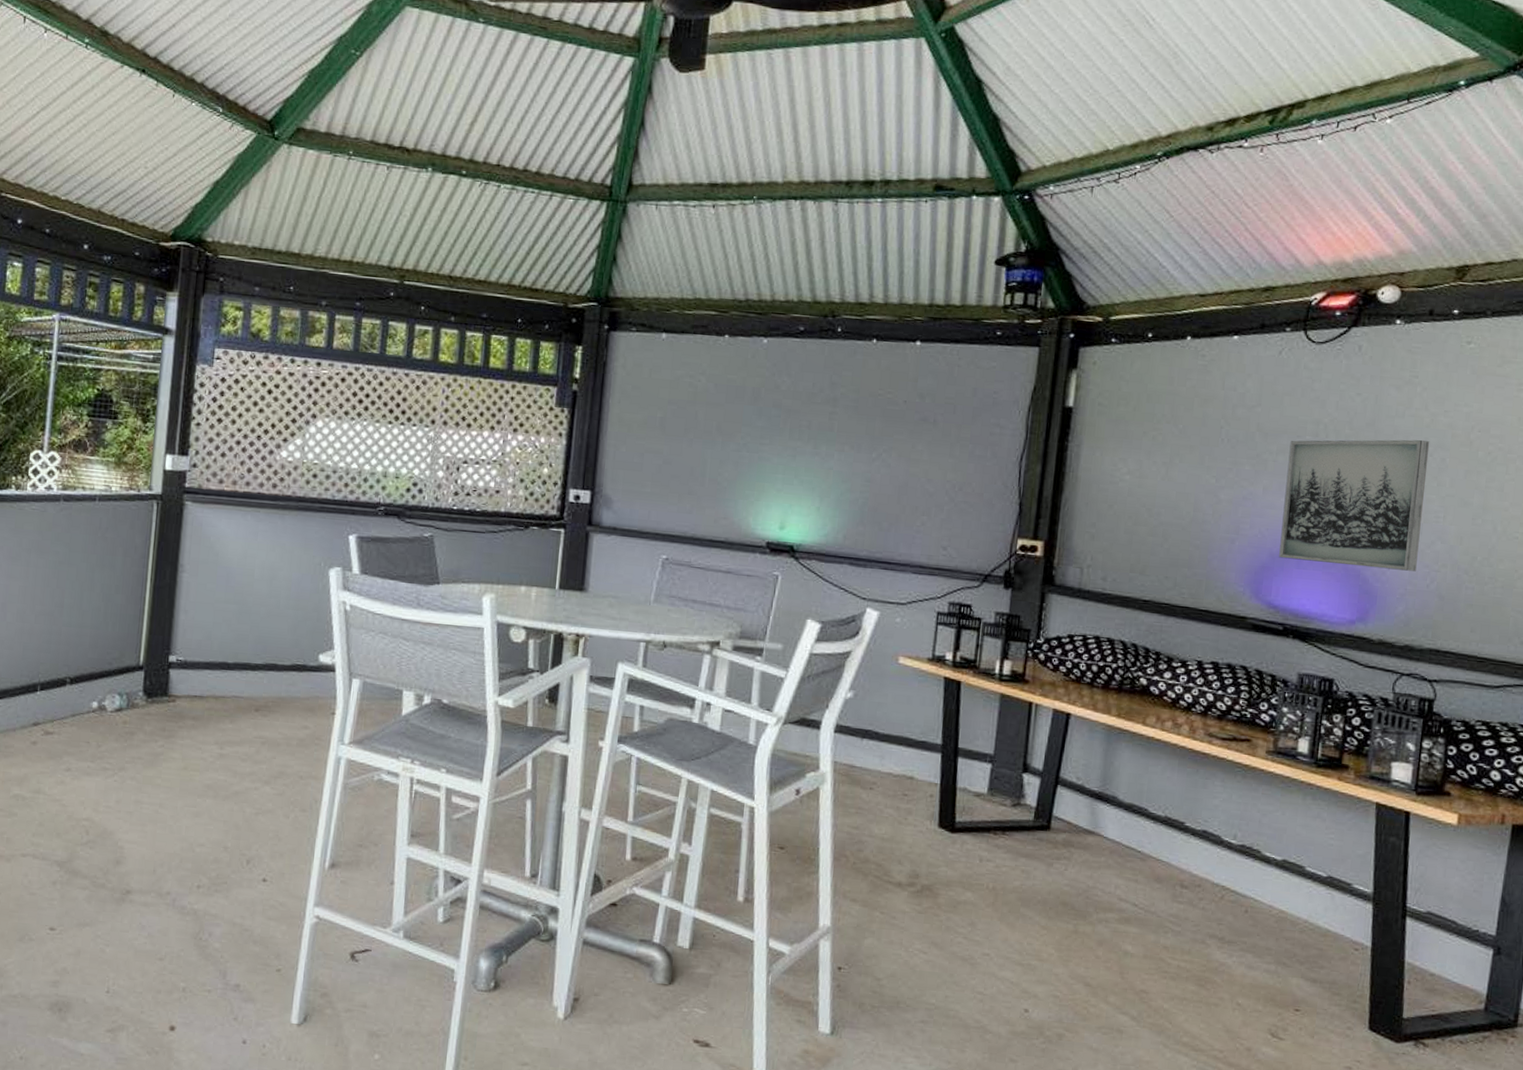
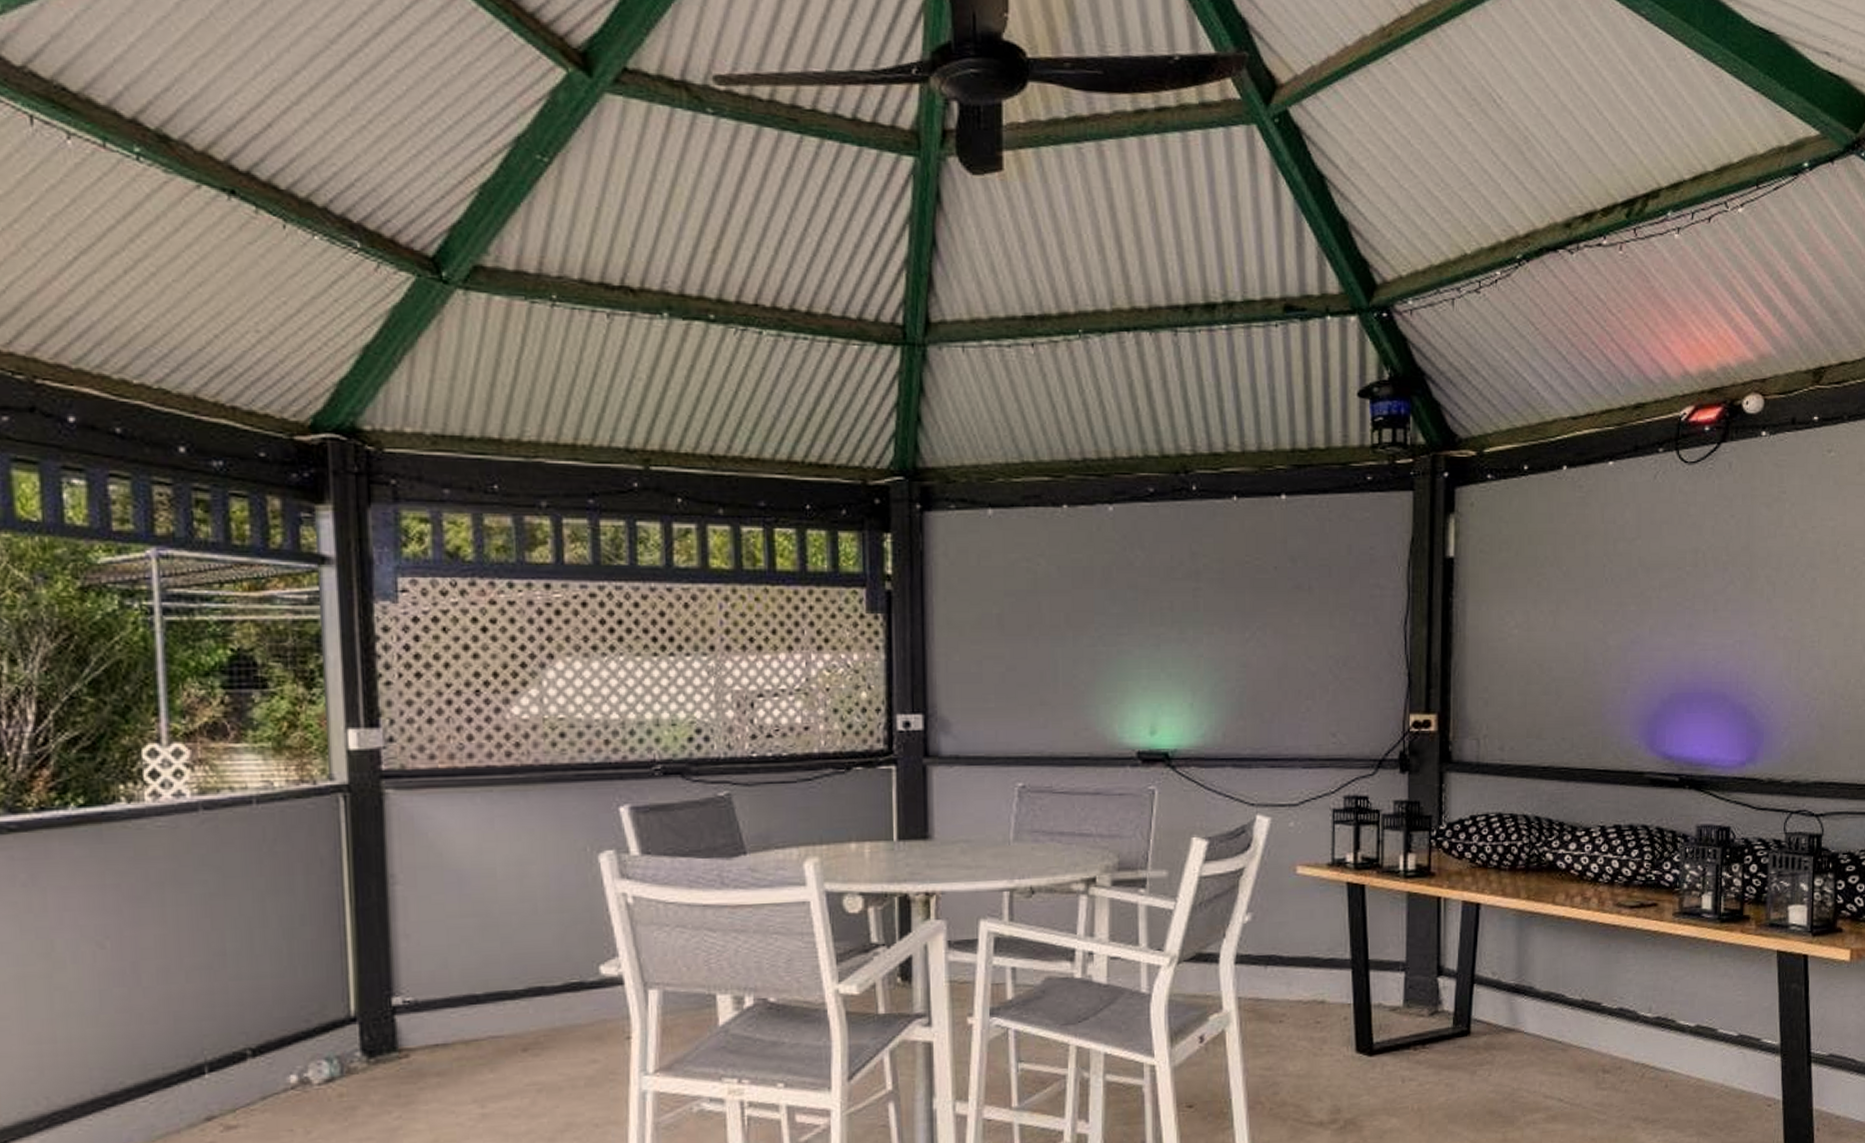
wall art: present [1279,440,1430,572] -> none [1670,561,1801,704]

